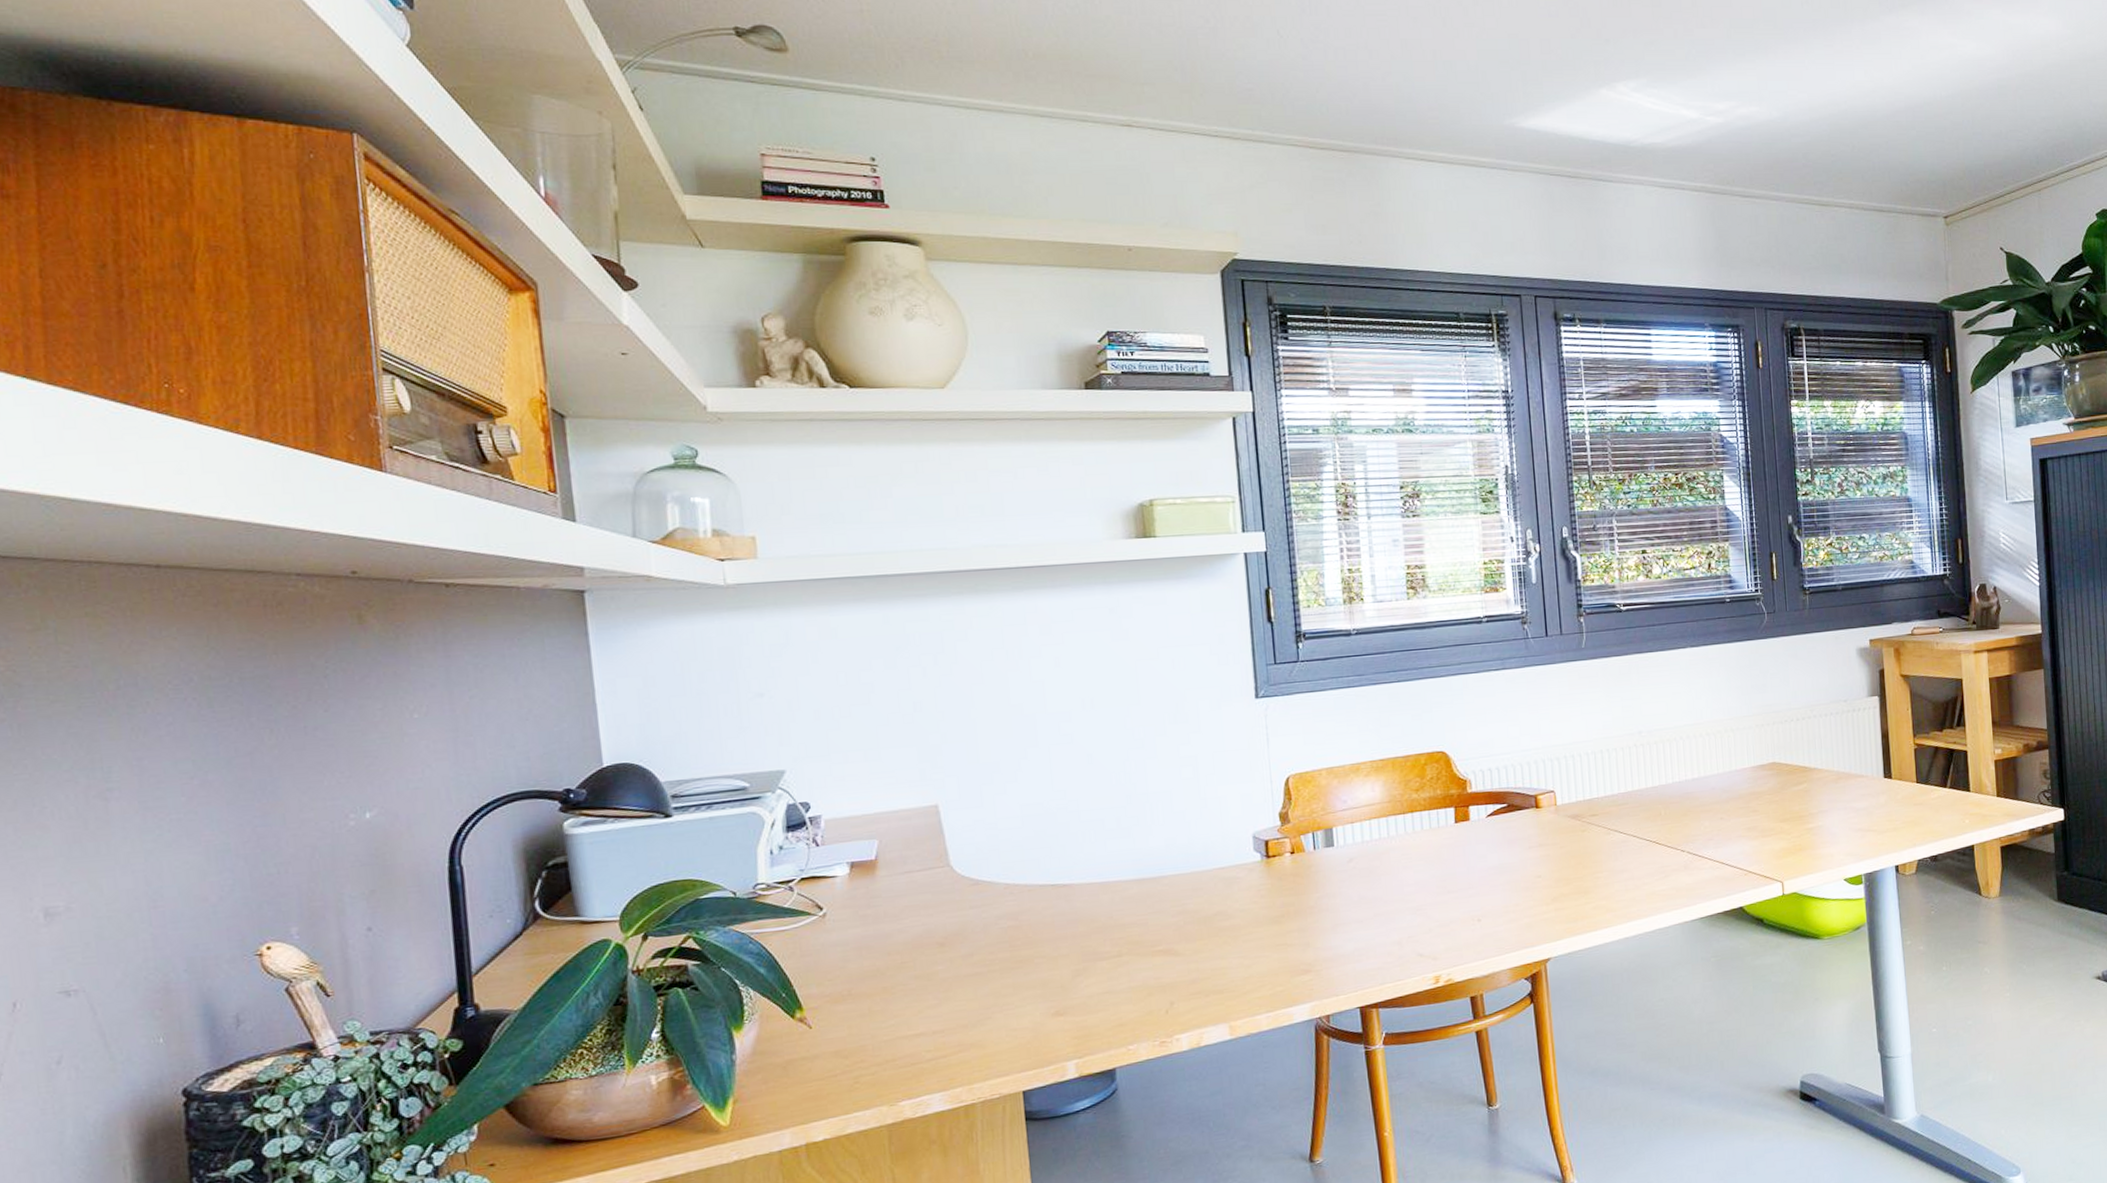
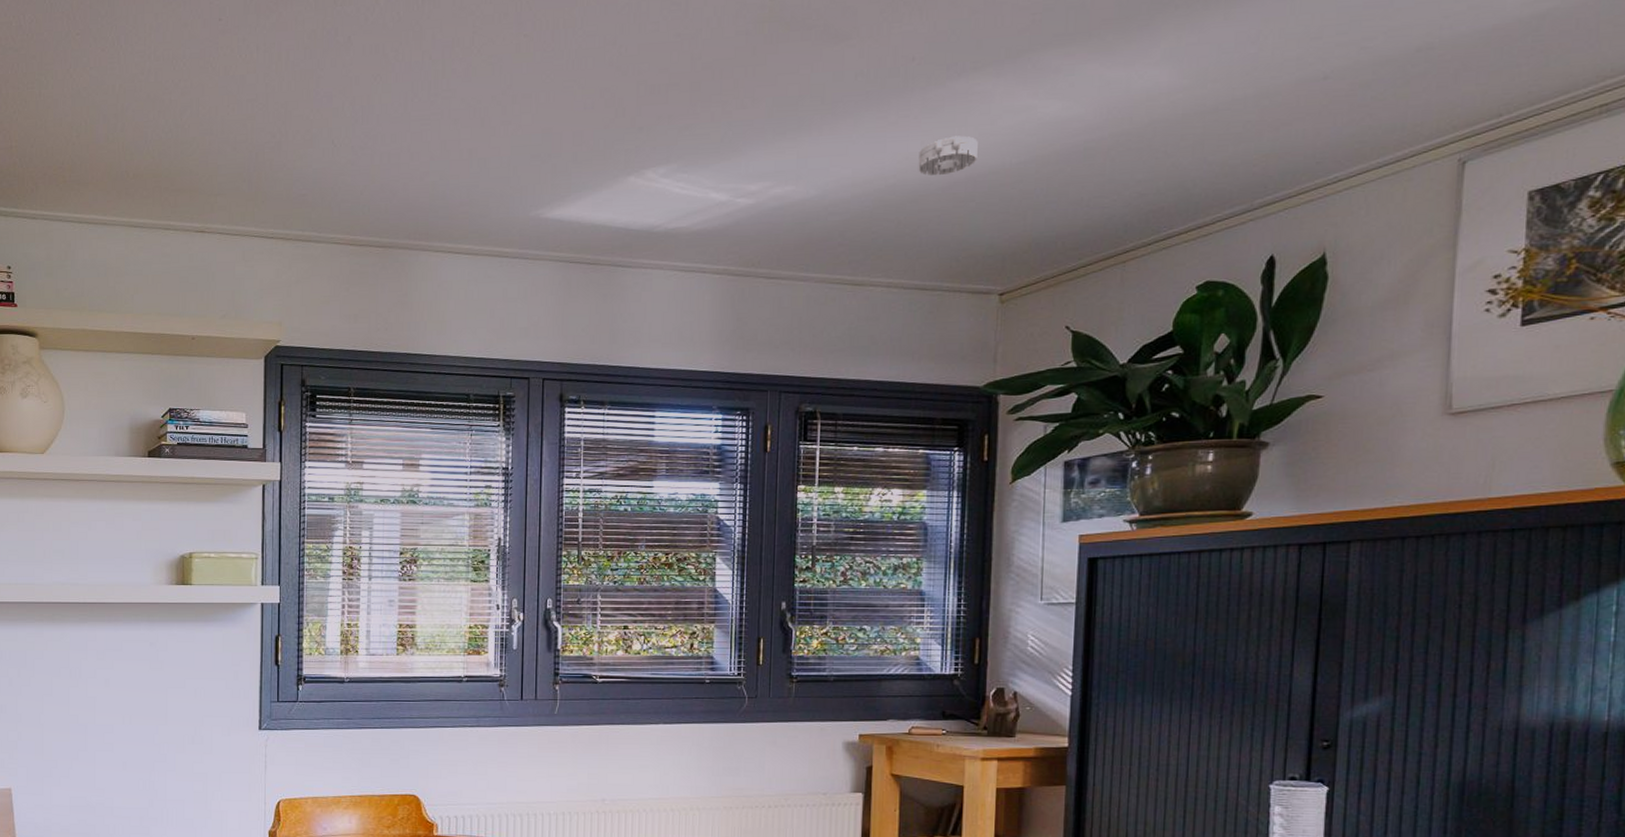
smoke detector: none [1863,67,1913,104] -> present [918,135,978,176]

